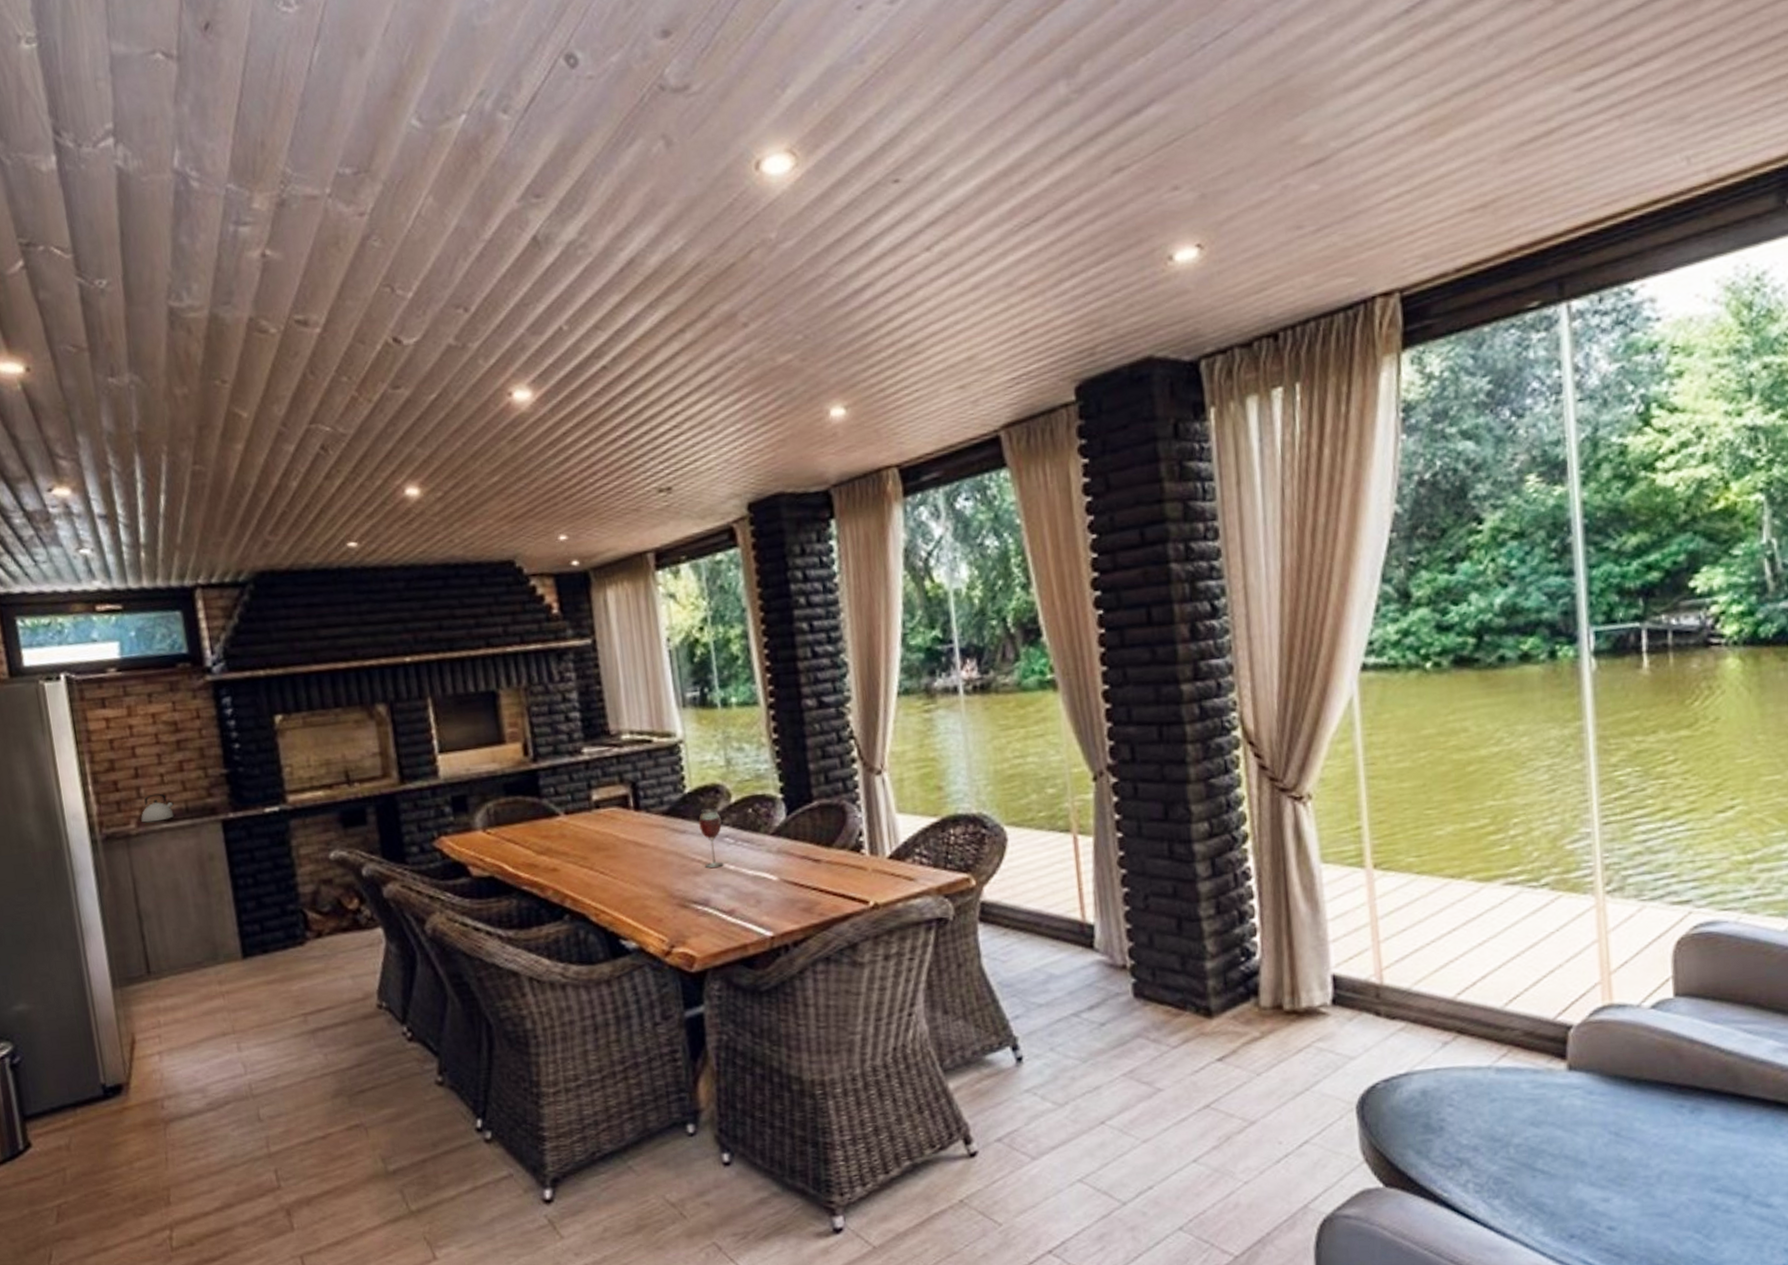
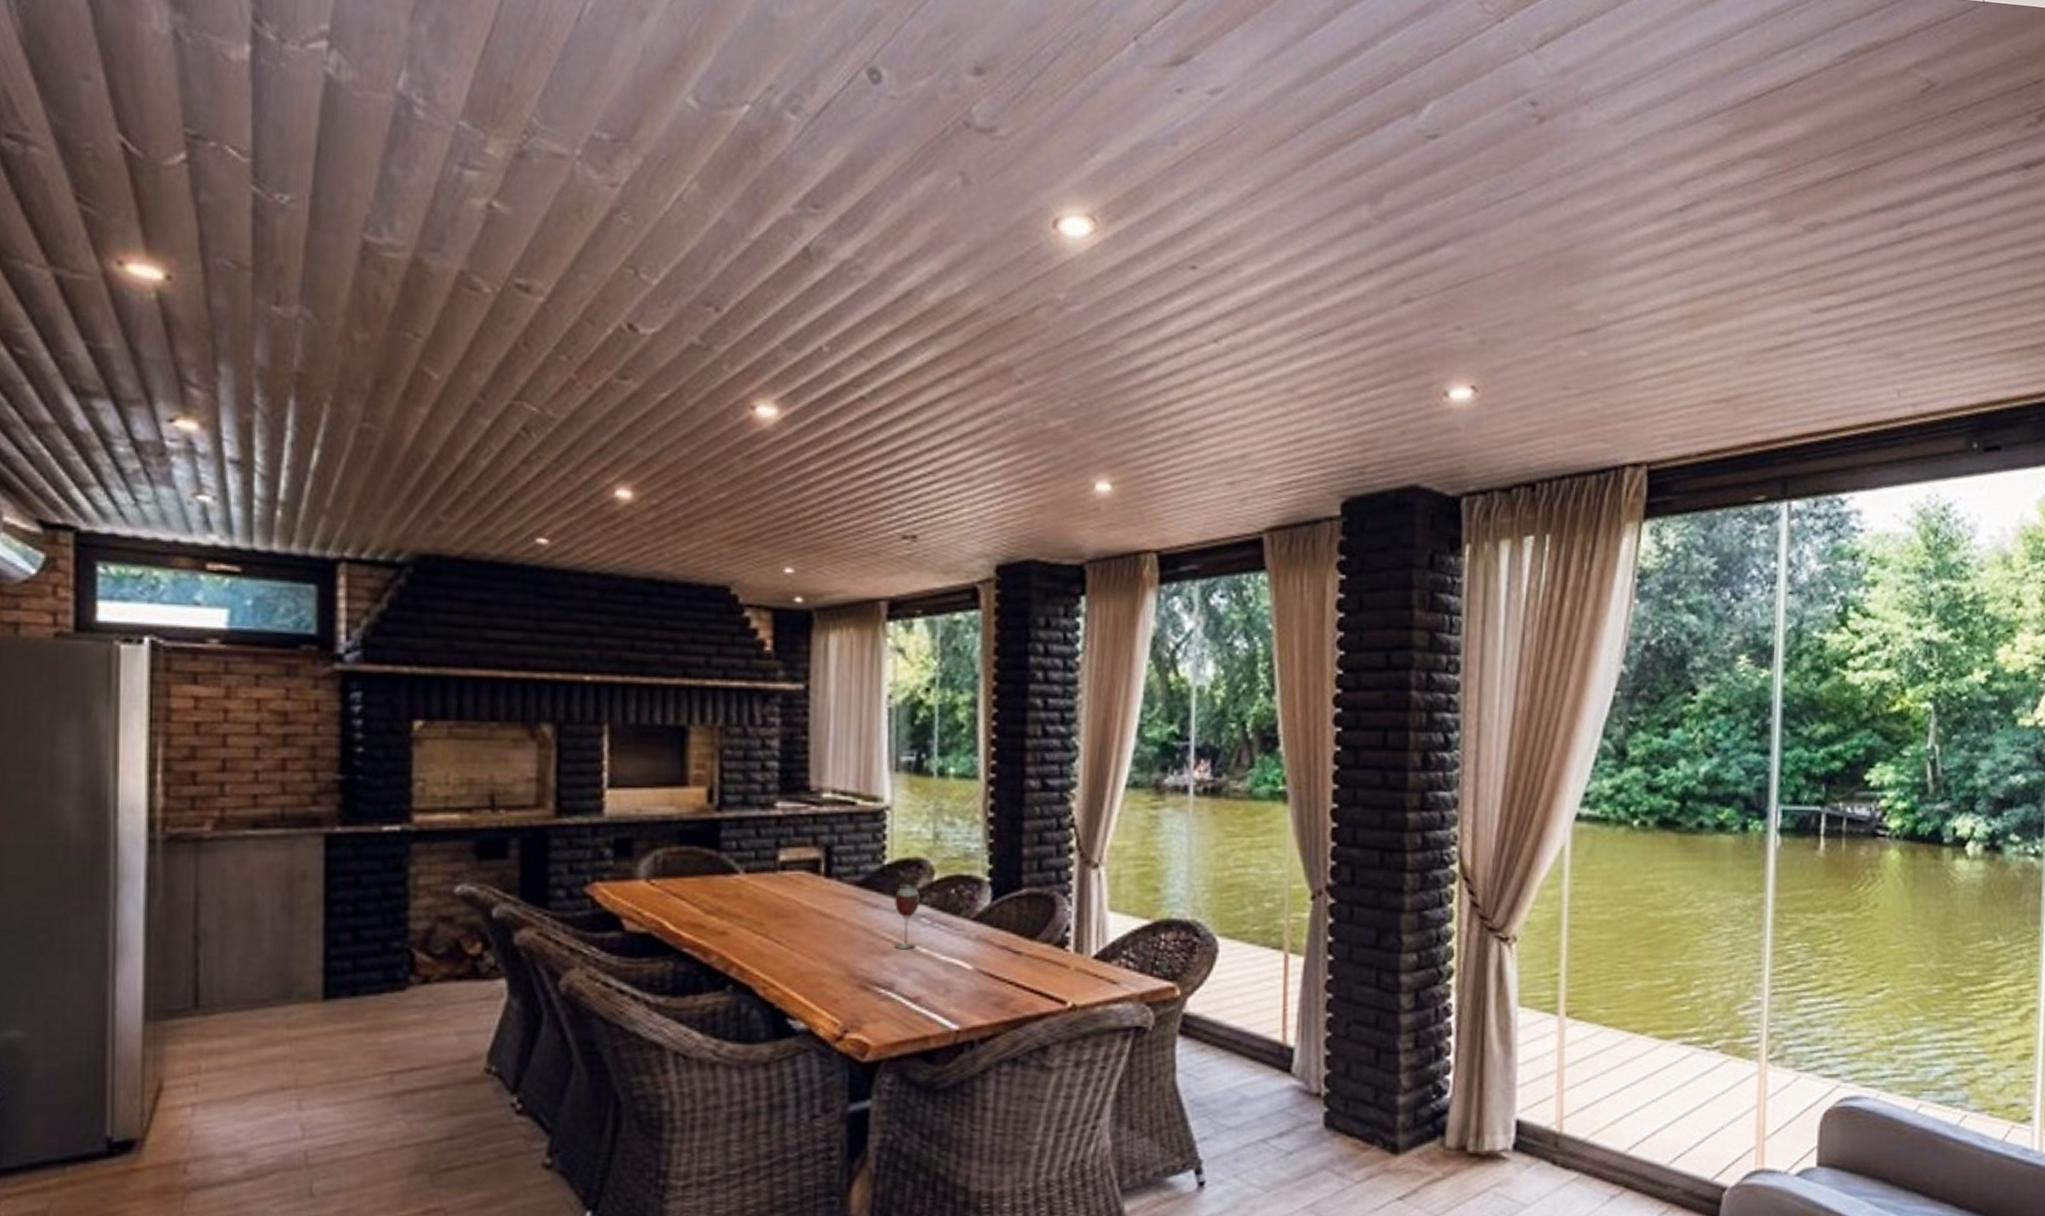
kettle: present [141,793,174,823] -> none [220,793,266,826]

